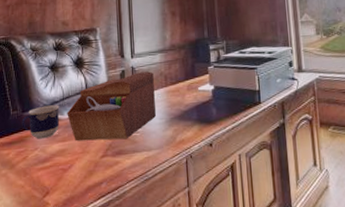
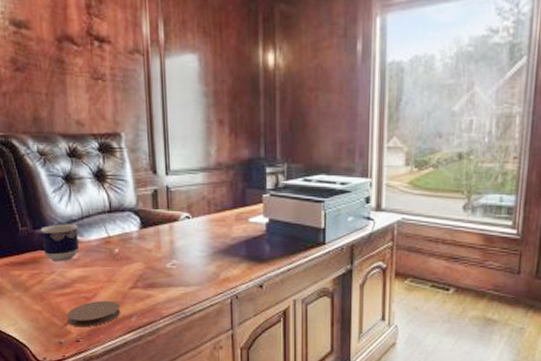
coaster: none [46,170,93,198] -> present [66,300,121,328]
sewing box: present [67,71,156,141] -> none [87,193,196,270]

